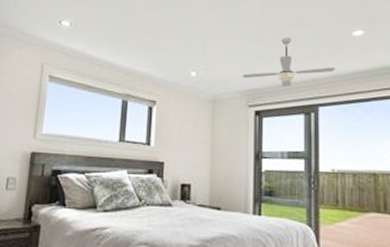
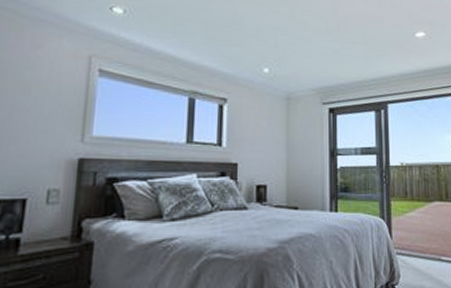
ceiling fan: present [242,37,335,87] -> none [316,35,401,85]

